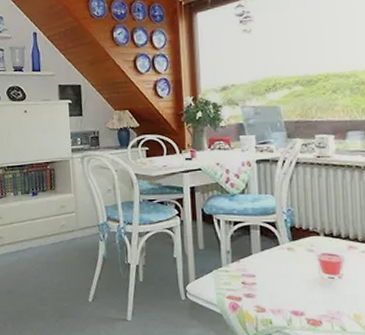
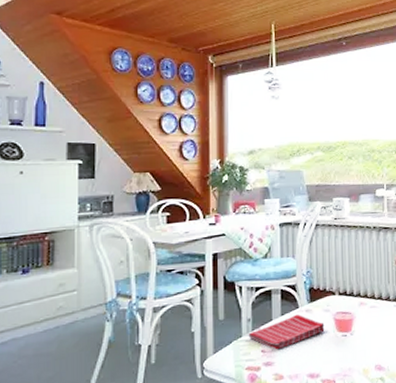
dish towel: none [228,251,309,284] -> present [248,314,325,350]

